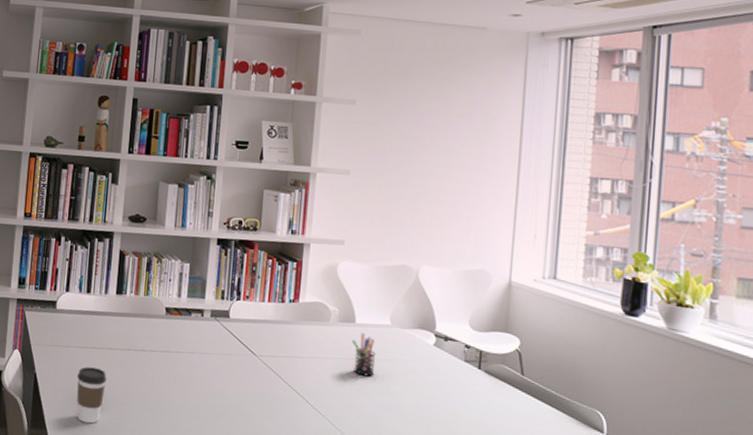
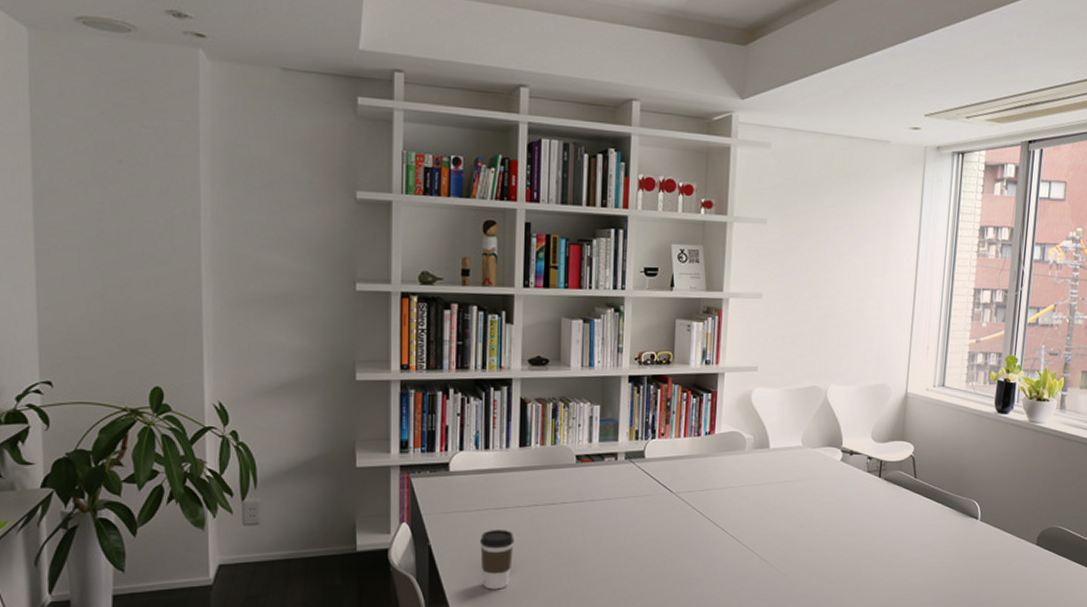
pen holder: present [352,333,376,377] -> none [766,457,789,499]

